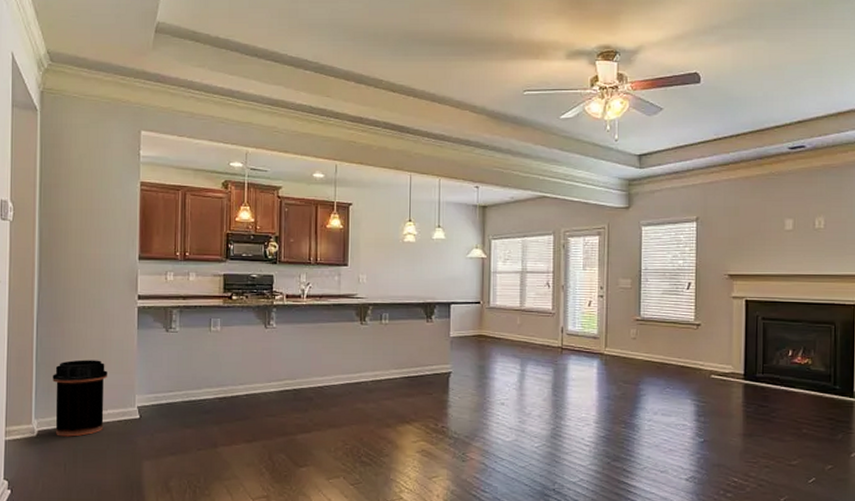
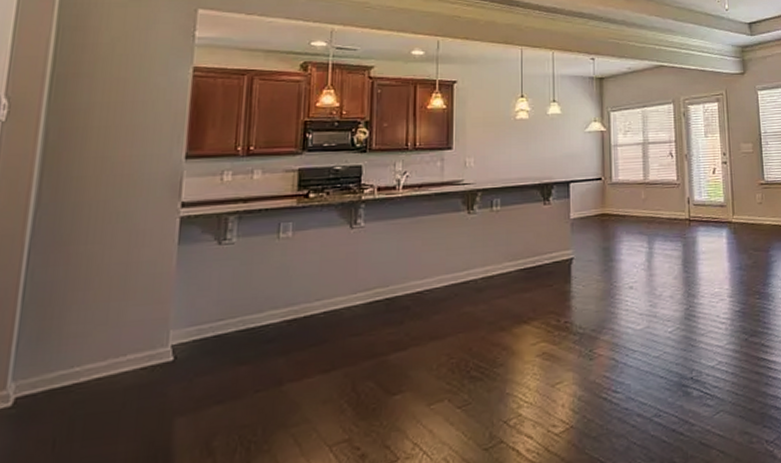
trash can: present [52,359,107,437] -> none [44,290,130,402]

